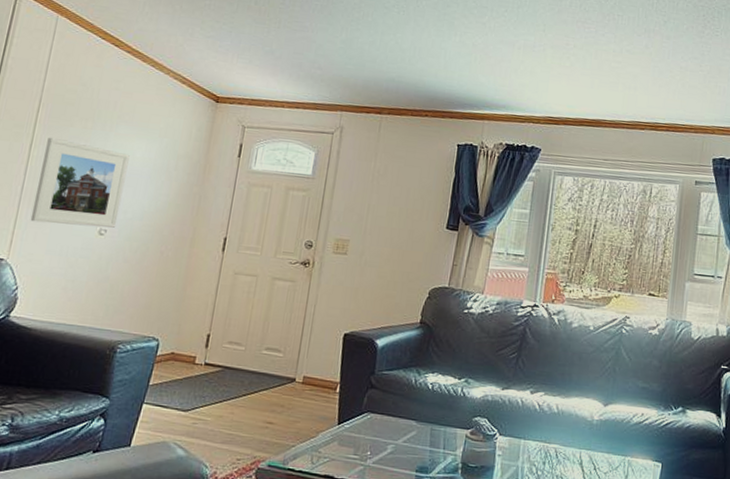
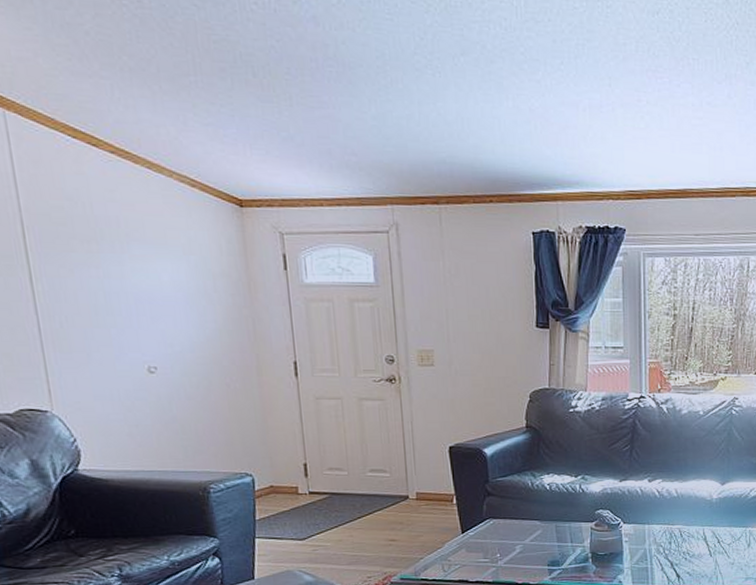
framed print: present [30,137,130,228] -> none [49,267,166,367]

